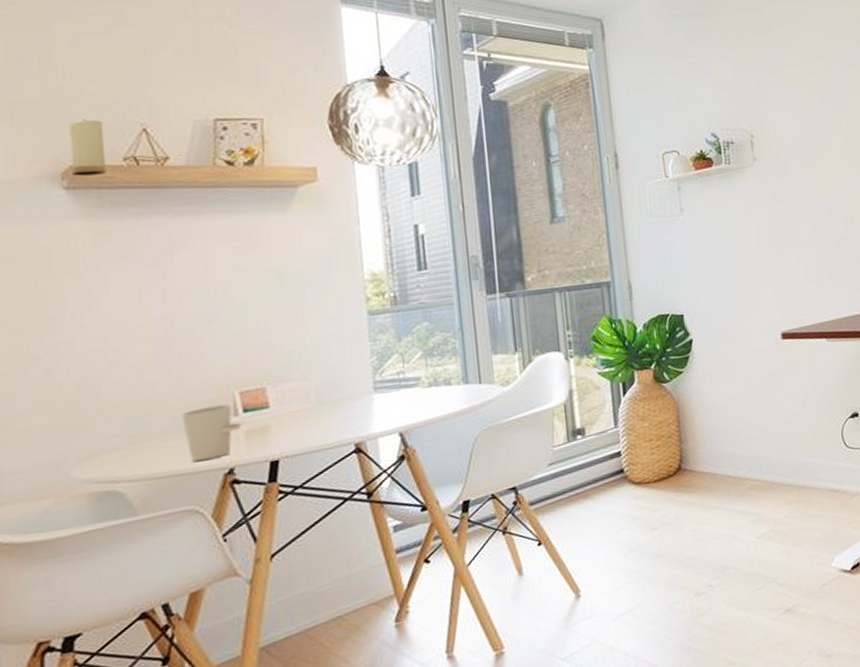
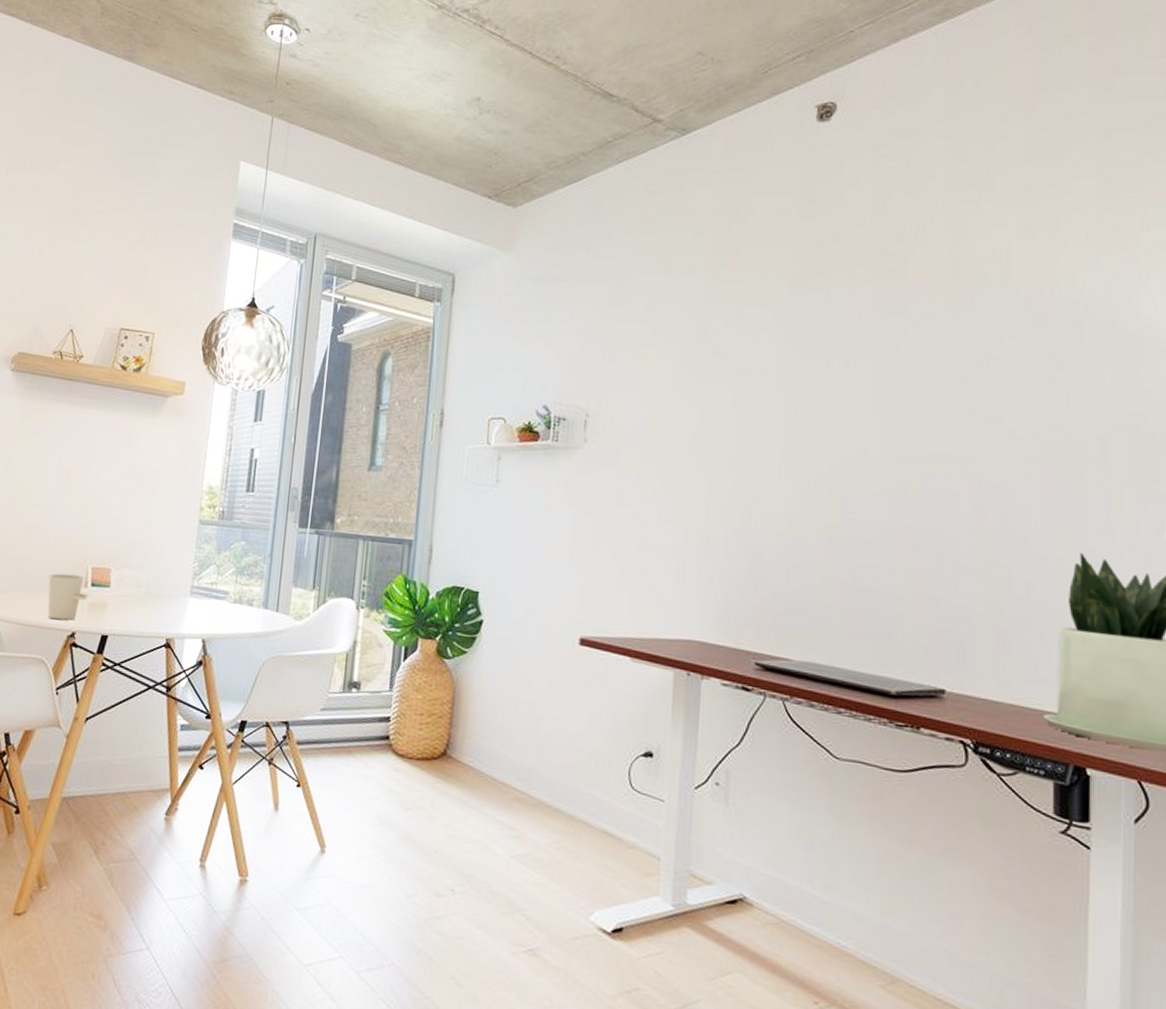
candle: present [67,119,107,176] -> none [18,316,46,363]

